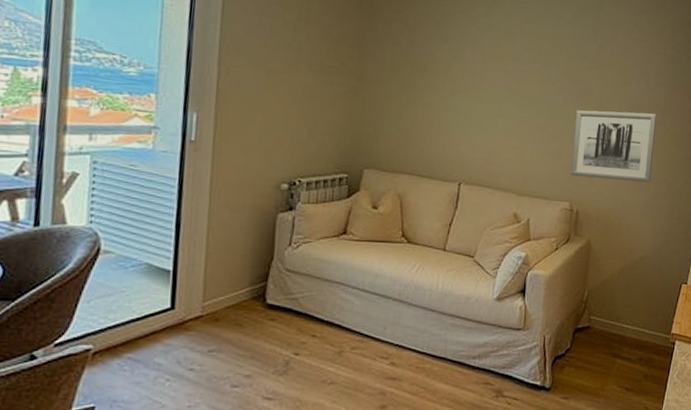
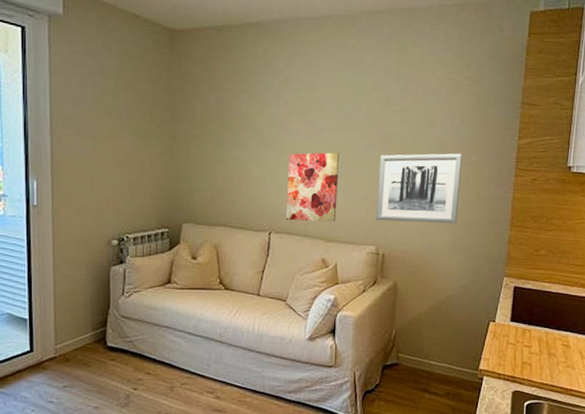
wall art: none [478,102,536,176] -> present [286,152,340,222]

